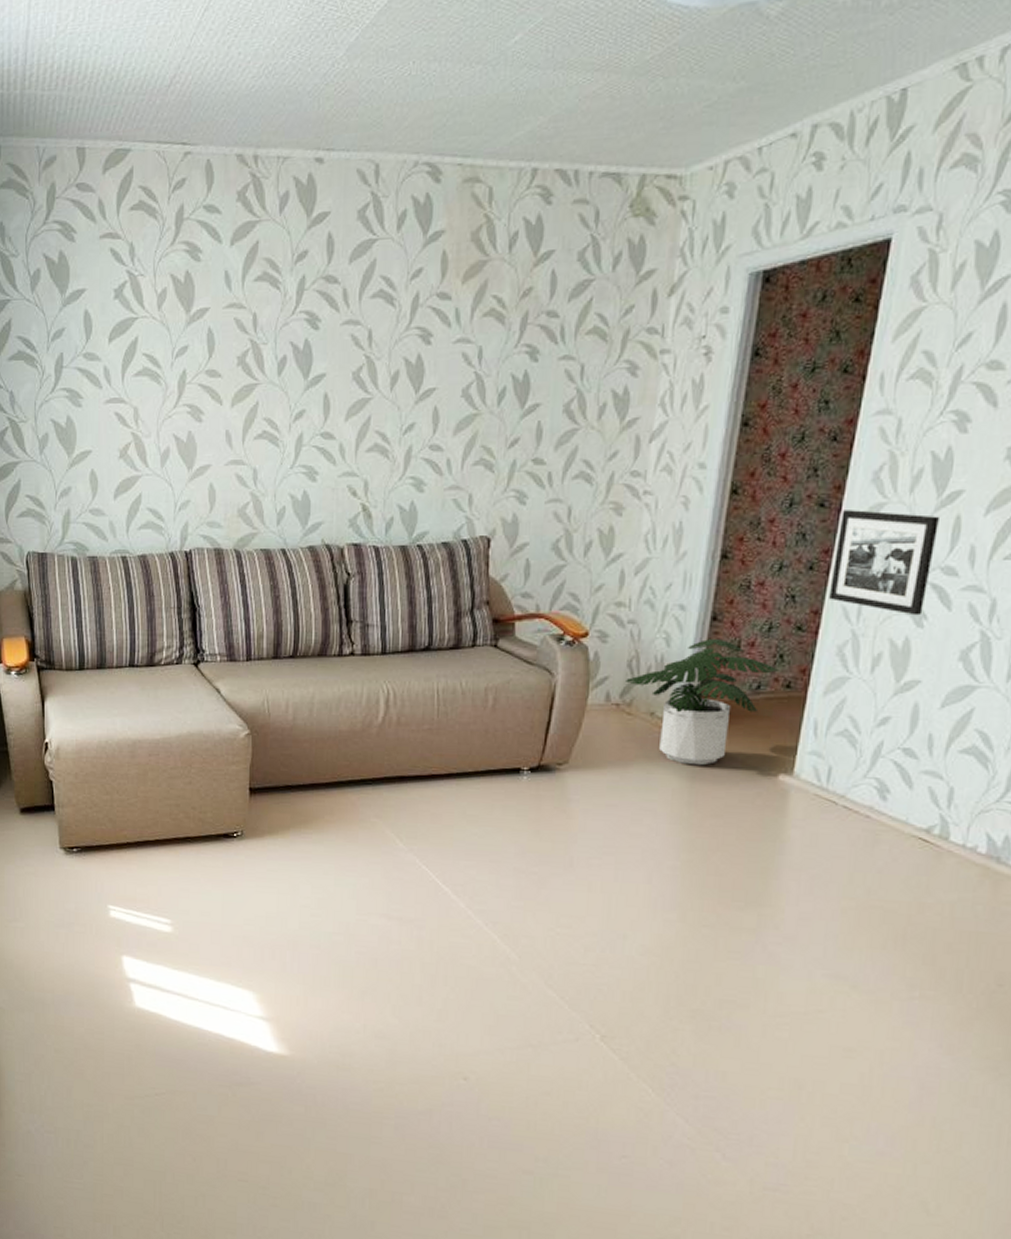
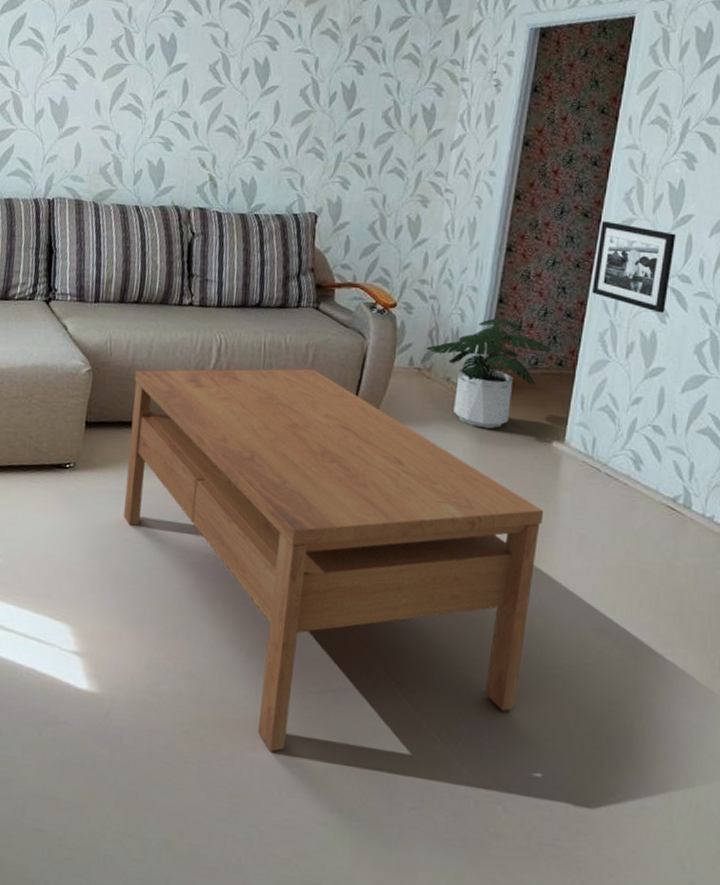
coffee table: none [297,714,767,1106] -> present [124,368,543,752]

